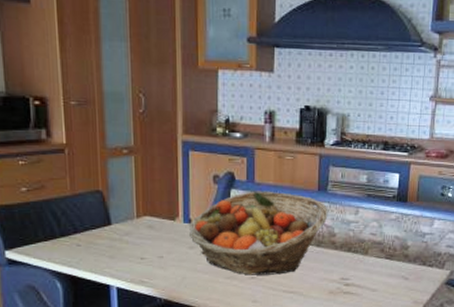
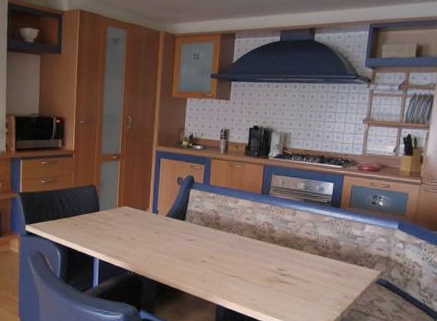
fruit basket: present [189,191,328,275] -> none [156,191,269,261]

